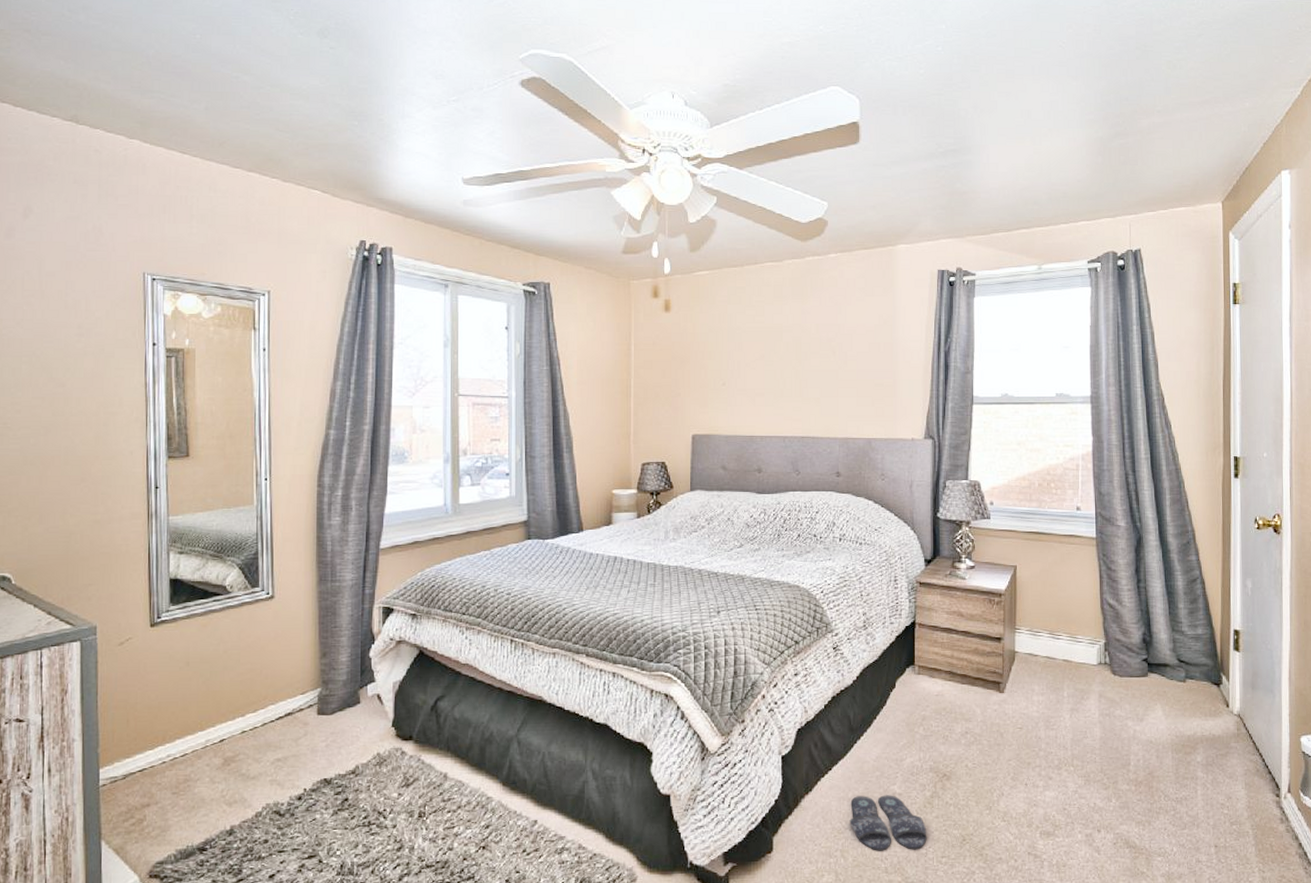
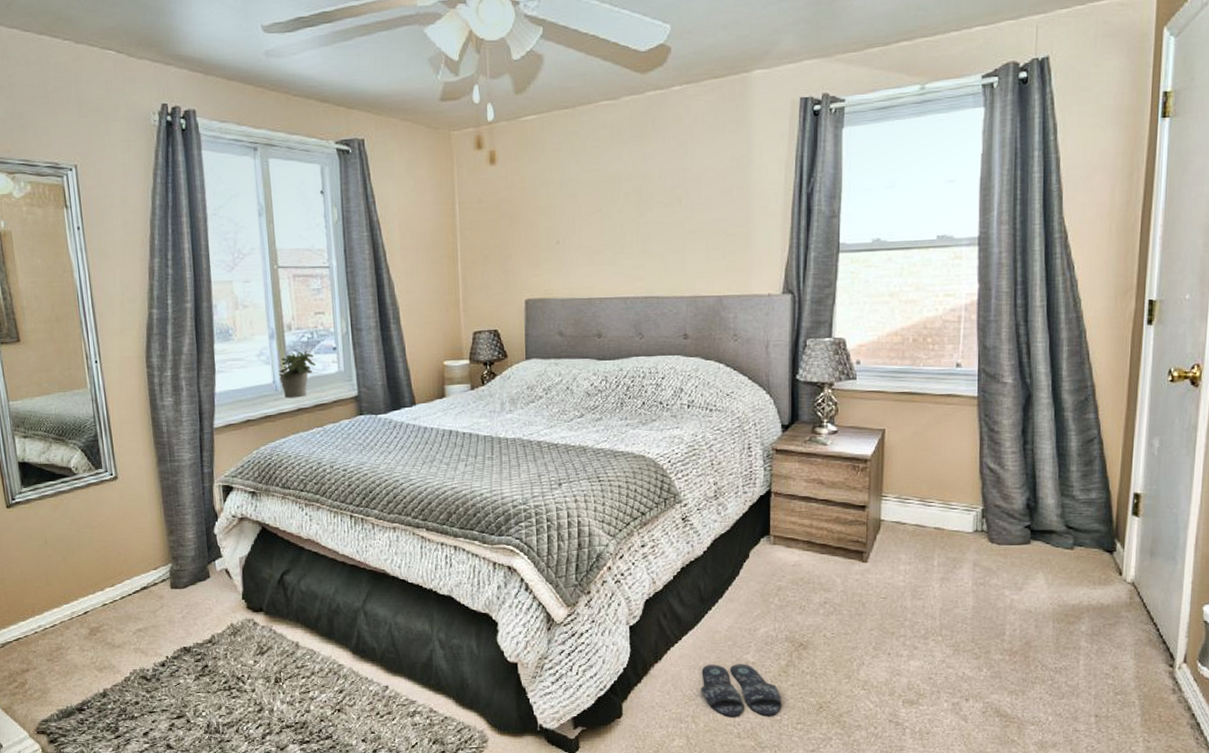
potted plant: none [451,475,489,521] -> present [279,350,317,399]

